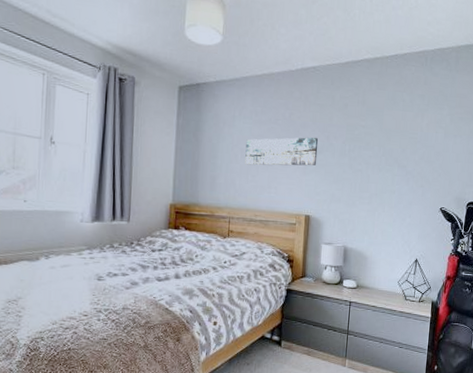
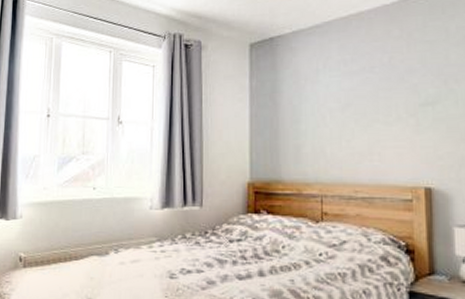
wall art: present [245,137,319,166] -> none [335,83,434,128]

